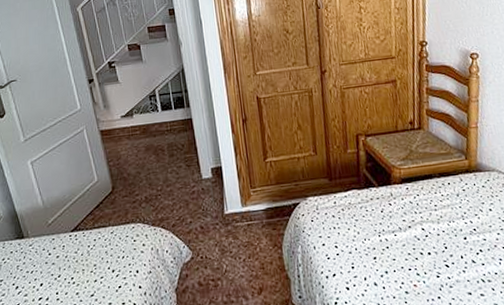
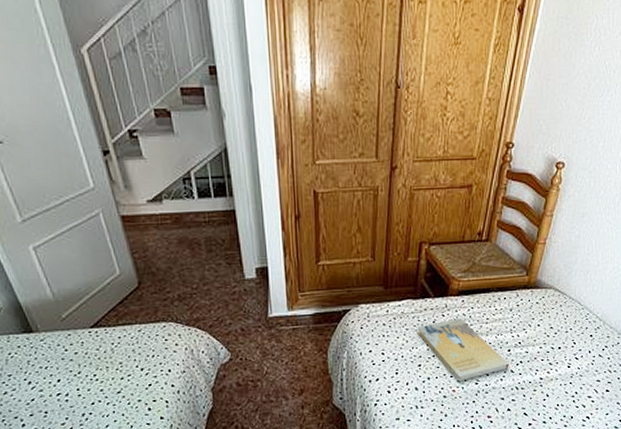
book: none [366,207,469,275] -> present [417,319,509,382]

